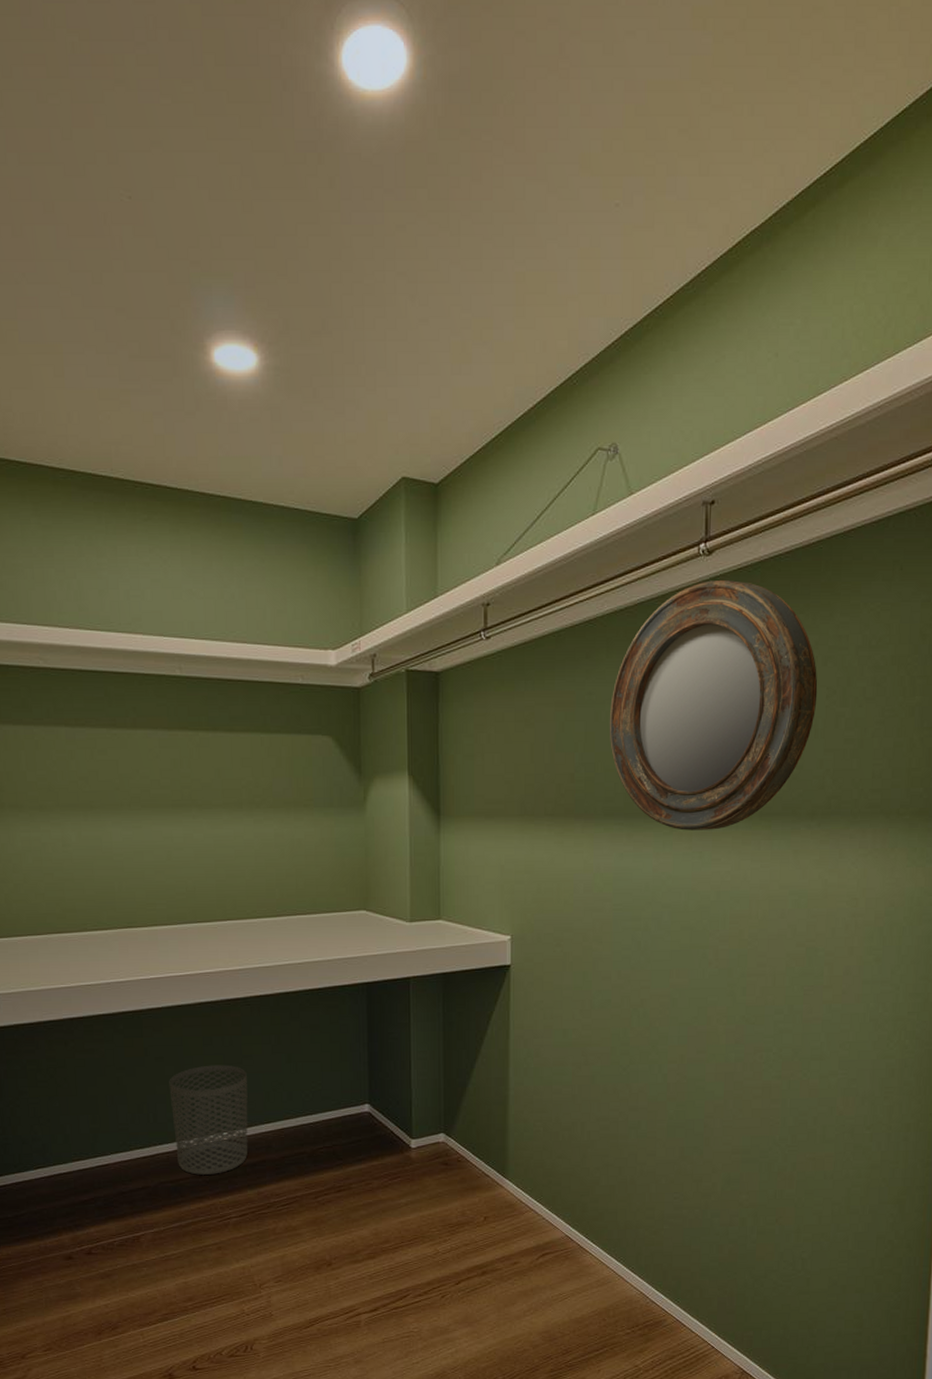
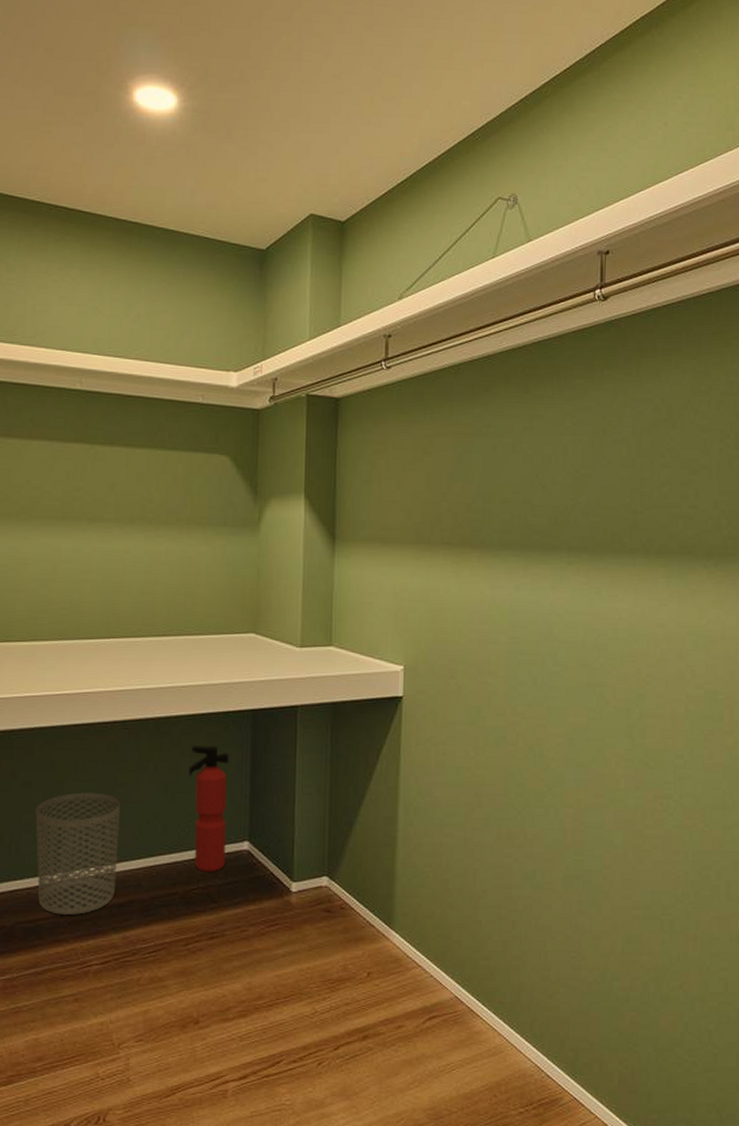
fire extinguisher: none [309,1017,349,1132] -> present [188,745,229,872]
home mirror: present [609,580,818,831] -> none [506,324,711,566]

